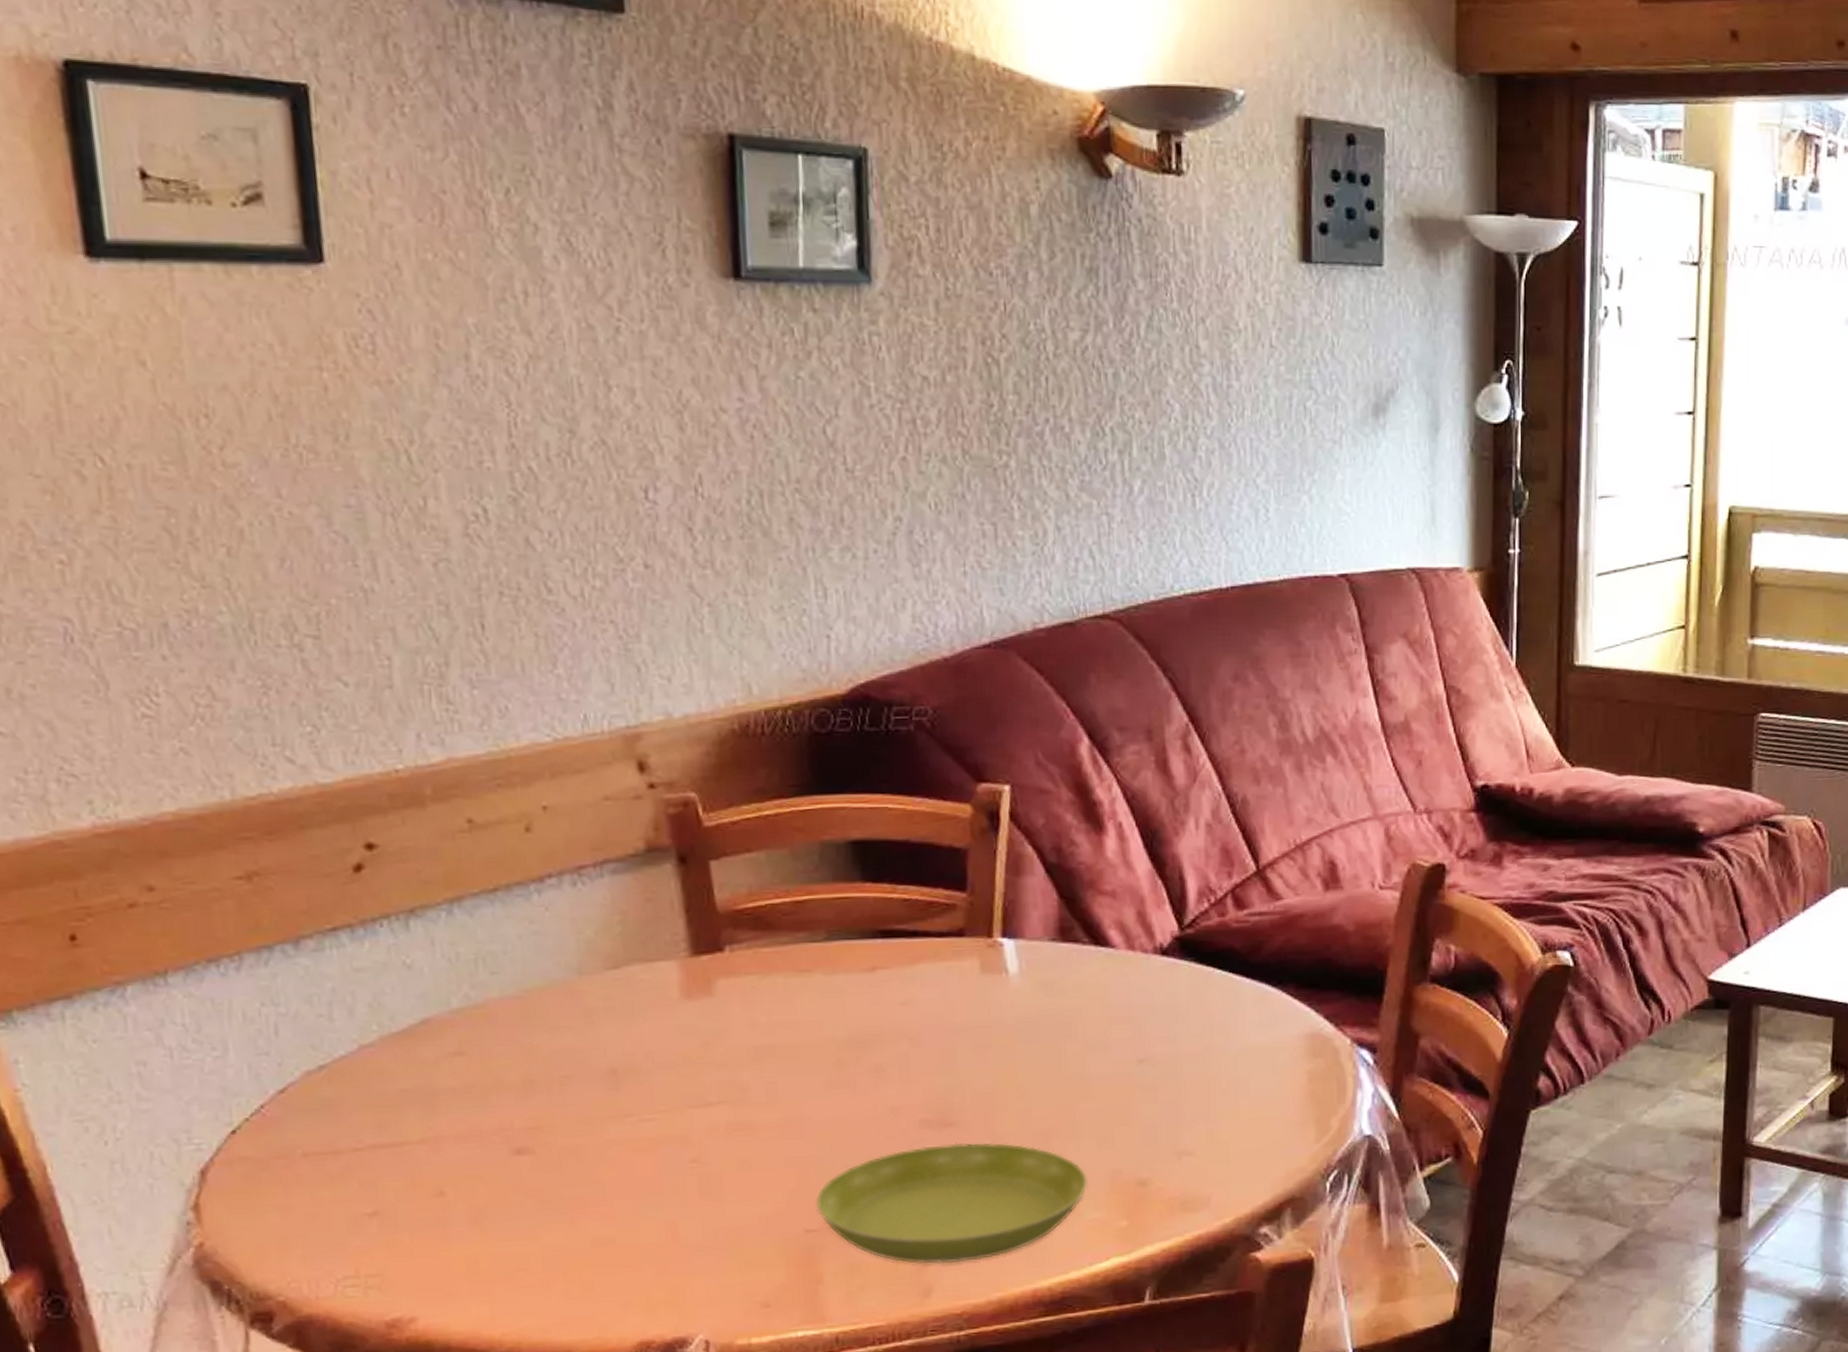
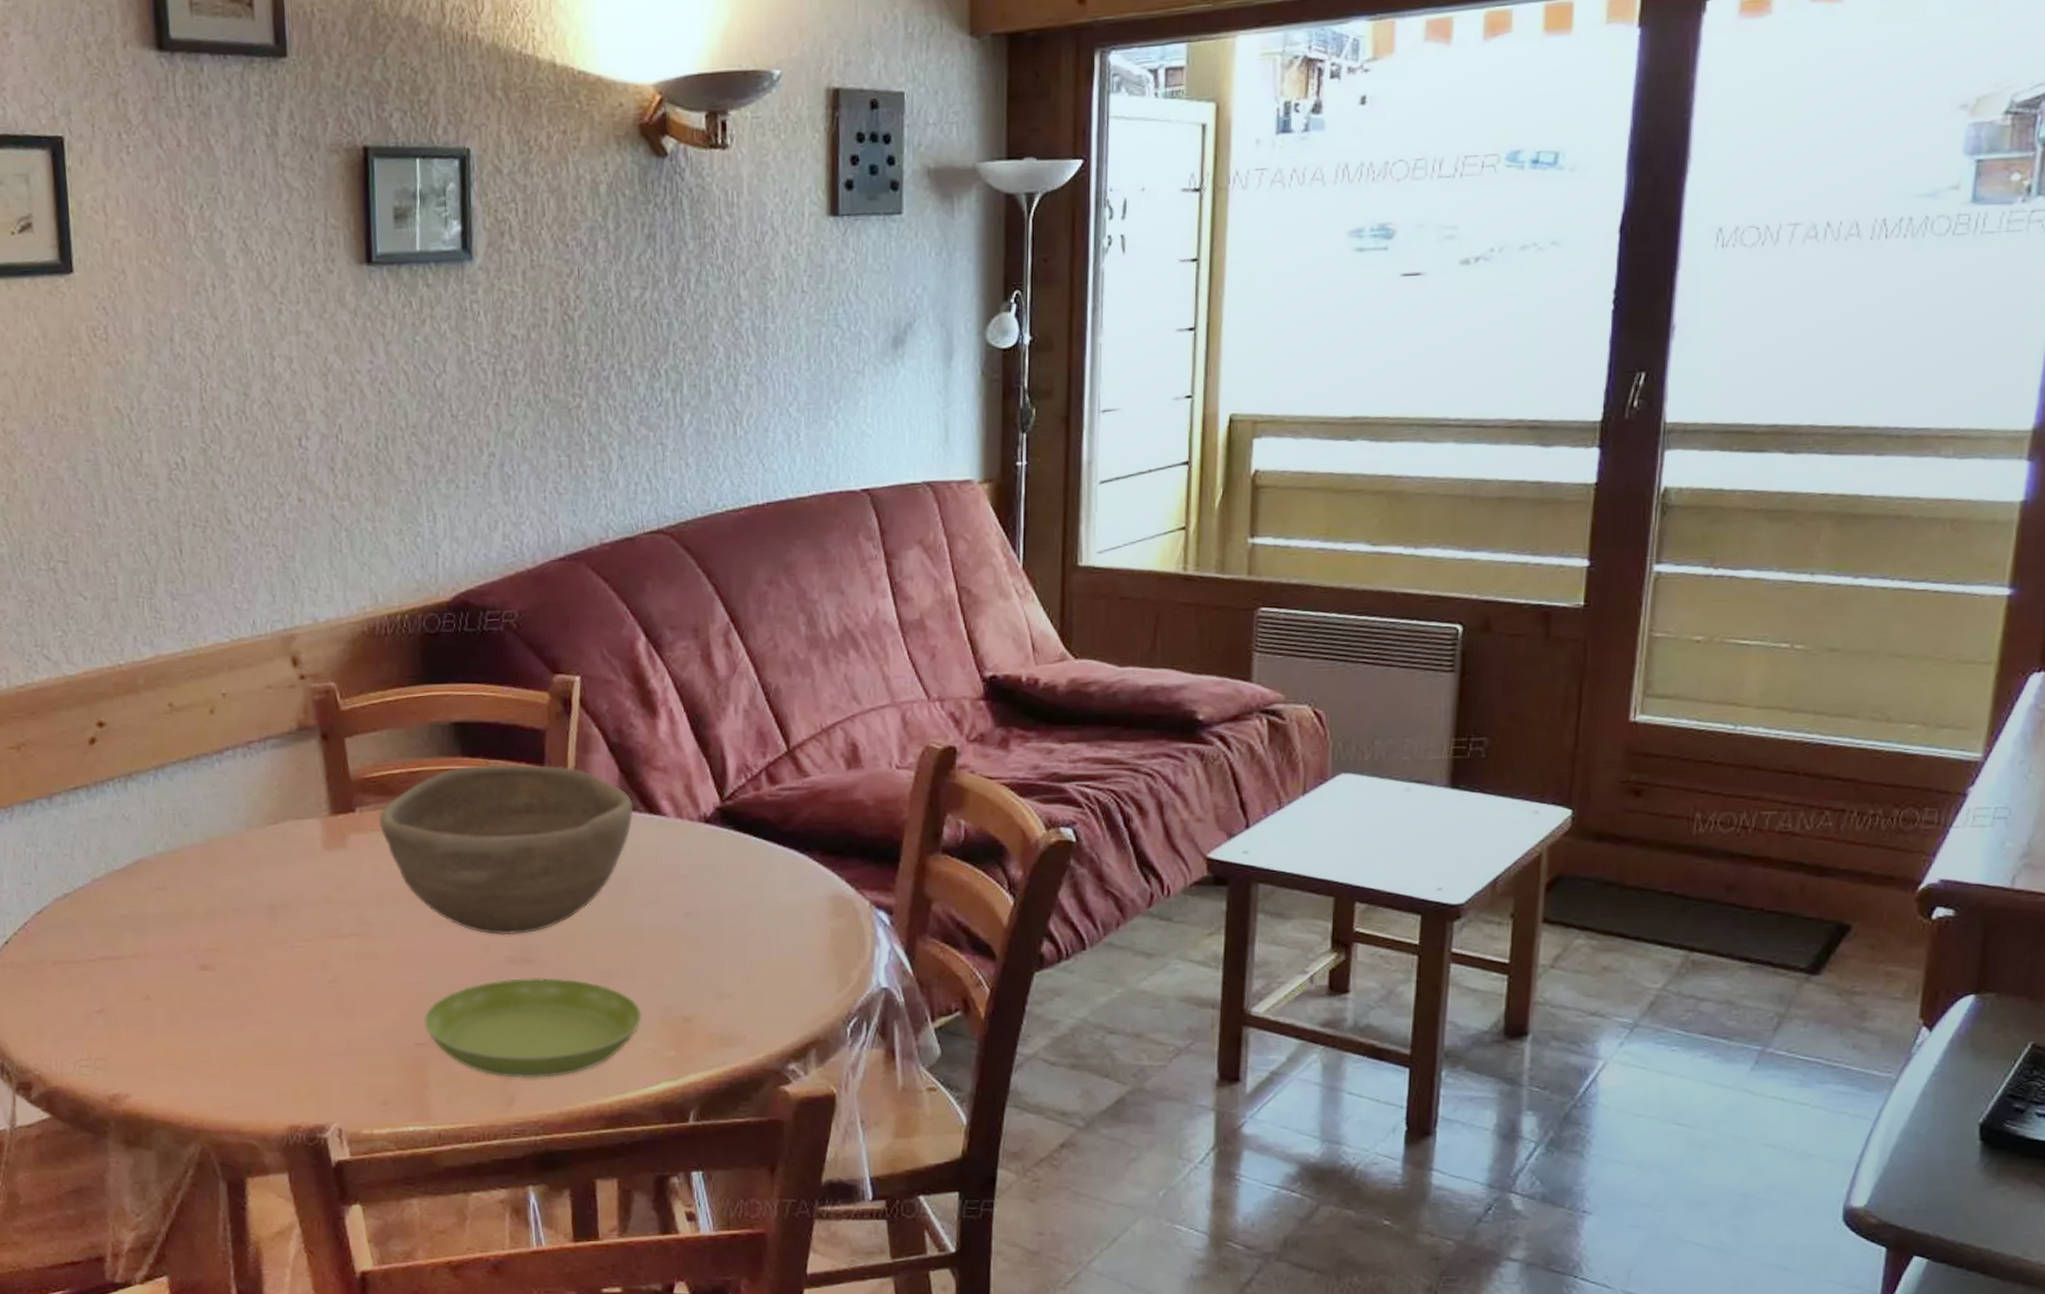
bowl: none [755,890,1076,1095] -> present [378,764,634,935]

